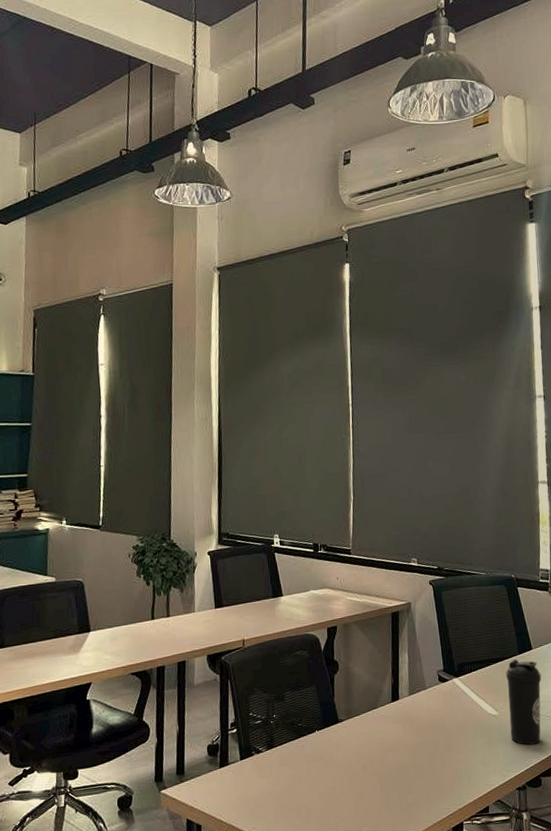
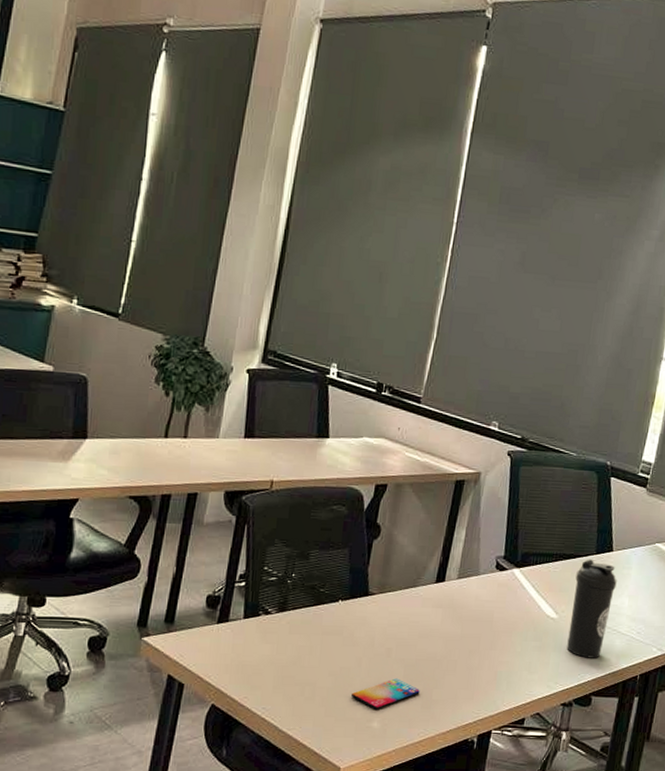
smartphone: none [340,790,397,820] -> present [350,678,420,709]

